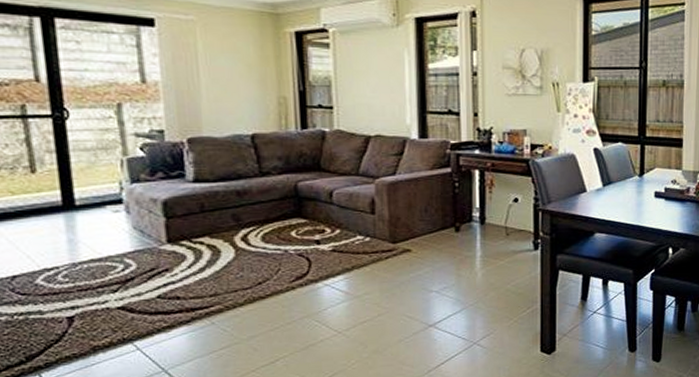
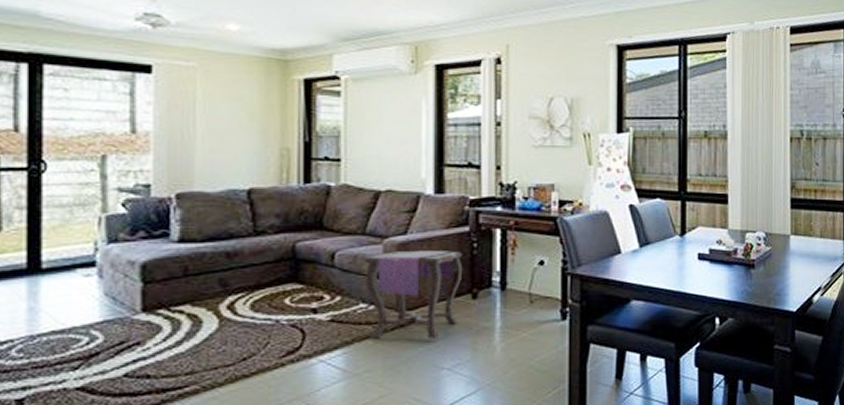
side table: none [358,189,447,267] -> present [364,251,463,339]

